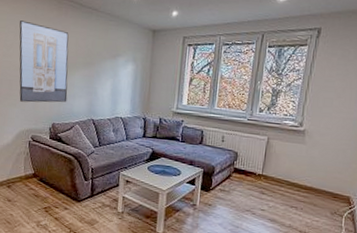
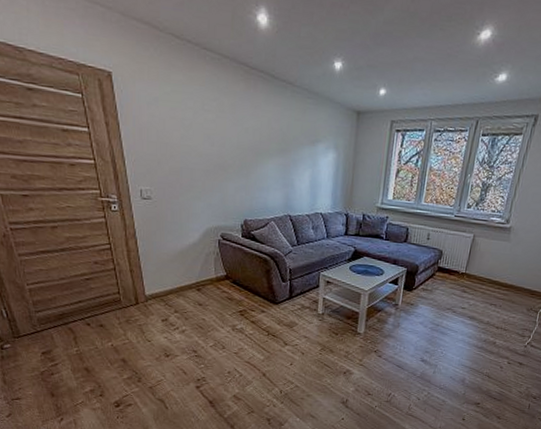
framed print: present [19,20,69,103] -> none [199,94,261,196]

